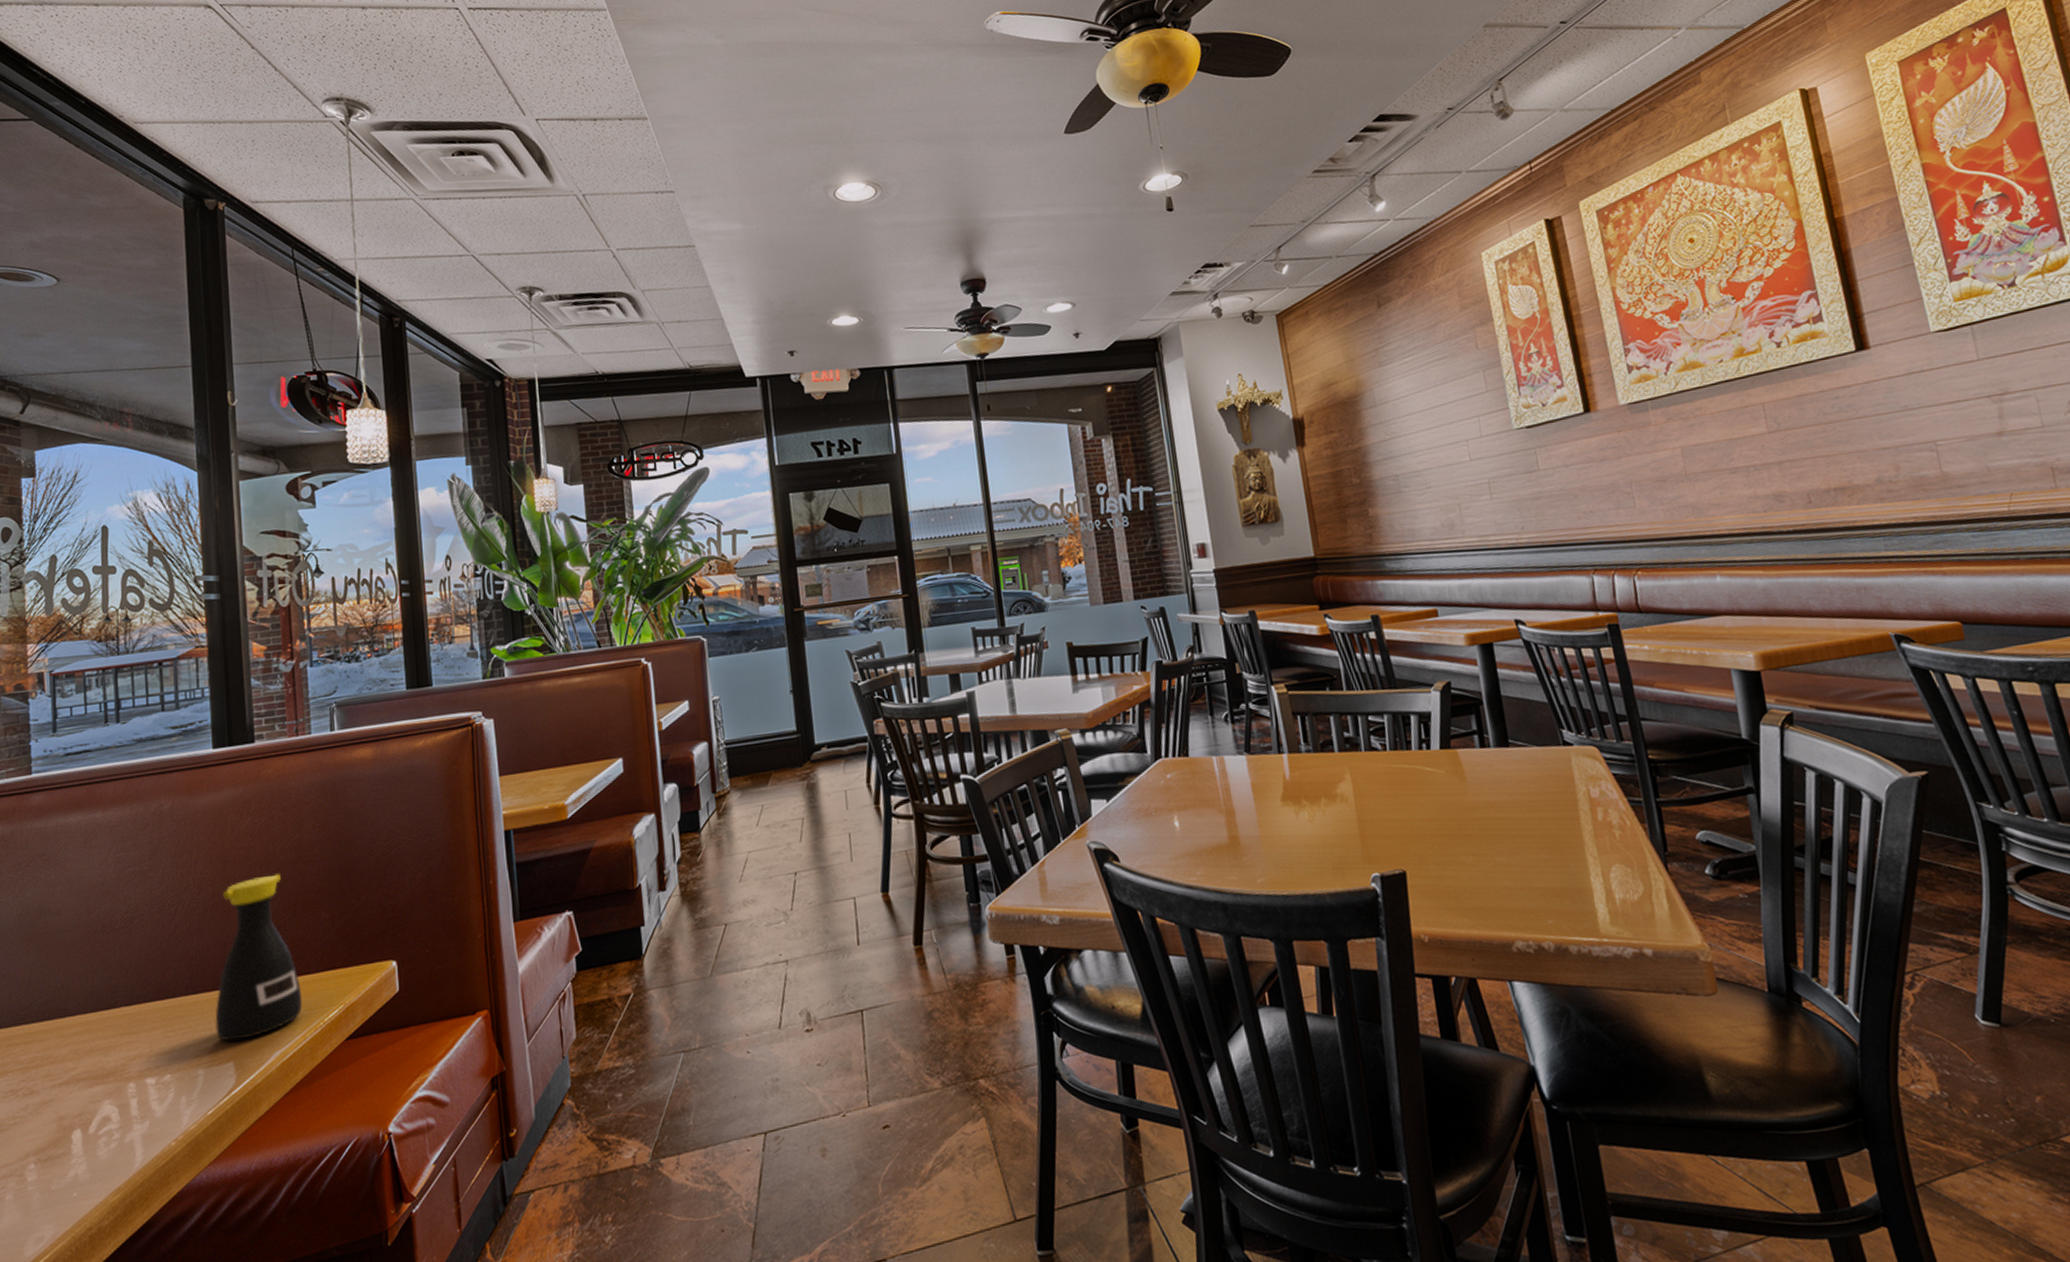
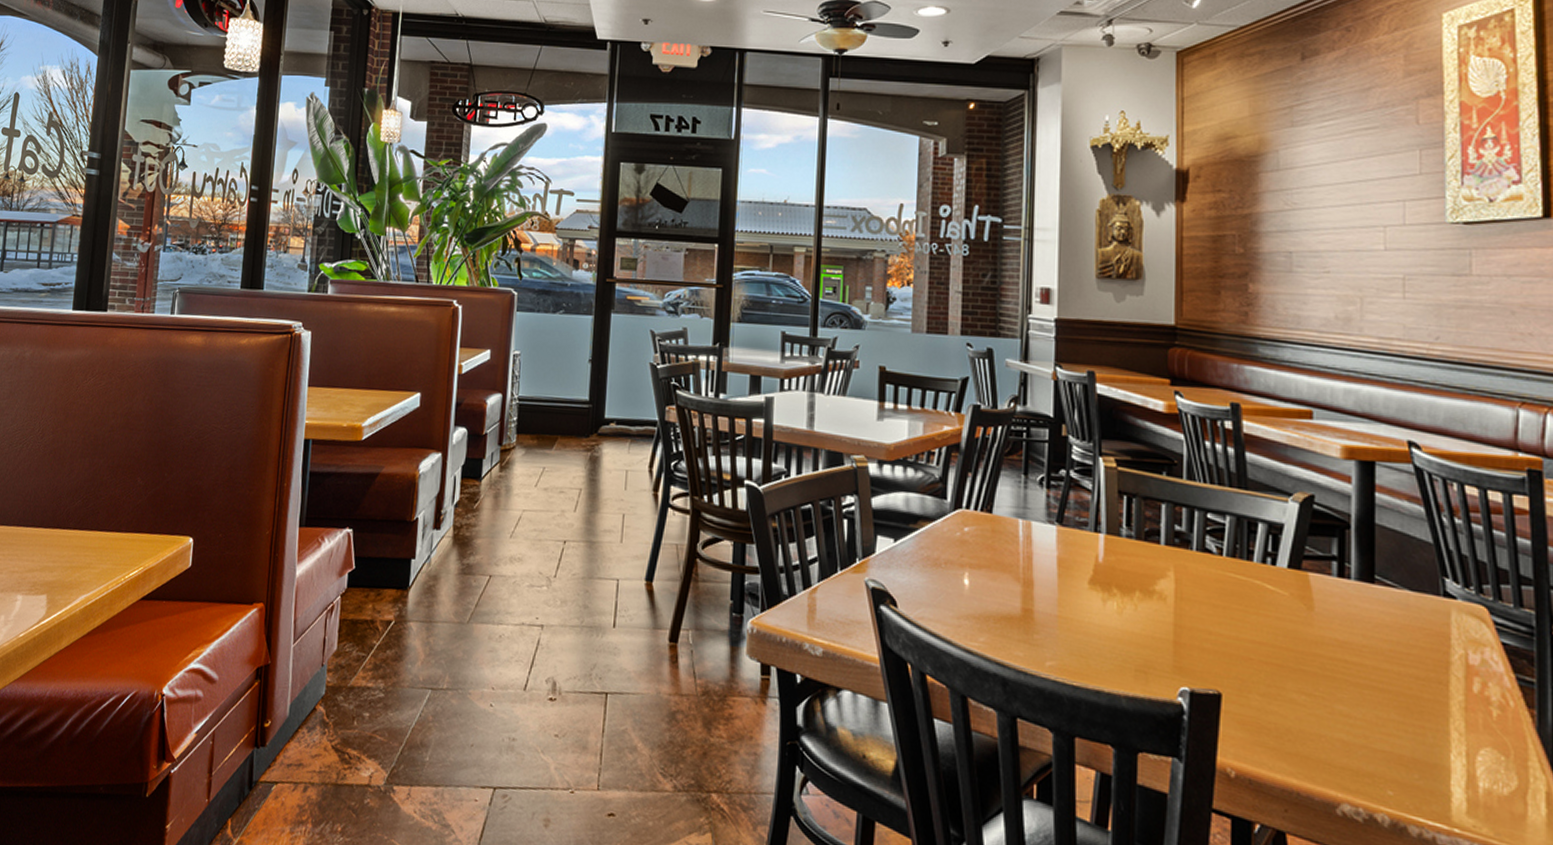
bottle: present [215,873,302,1042] -> none [37,434,111,578]

